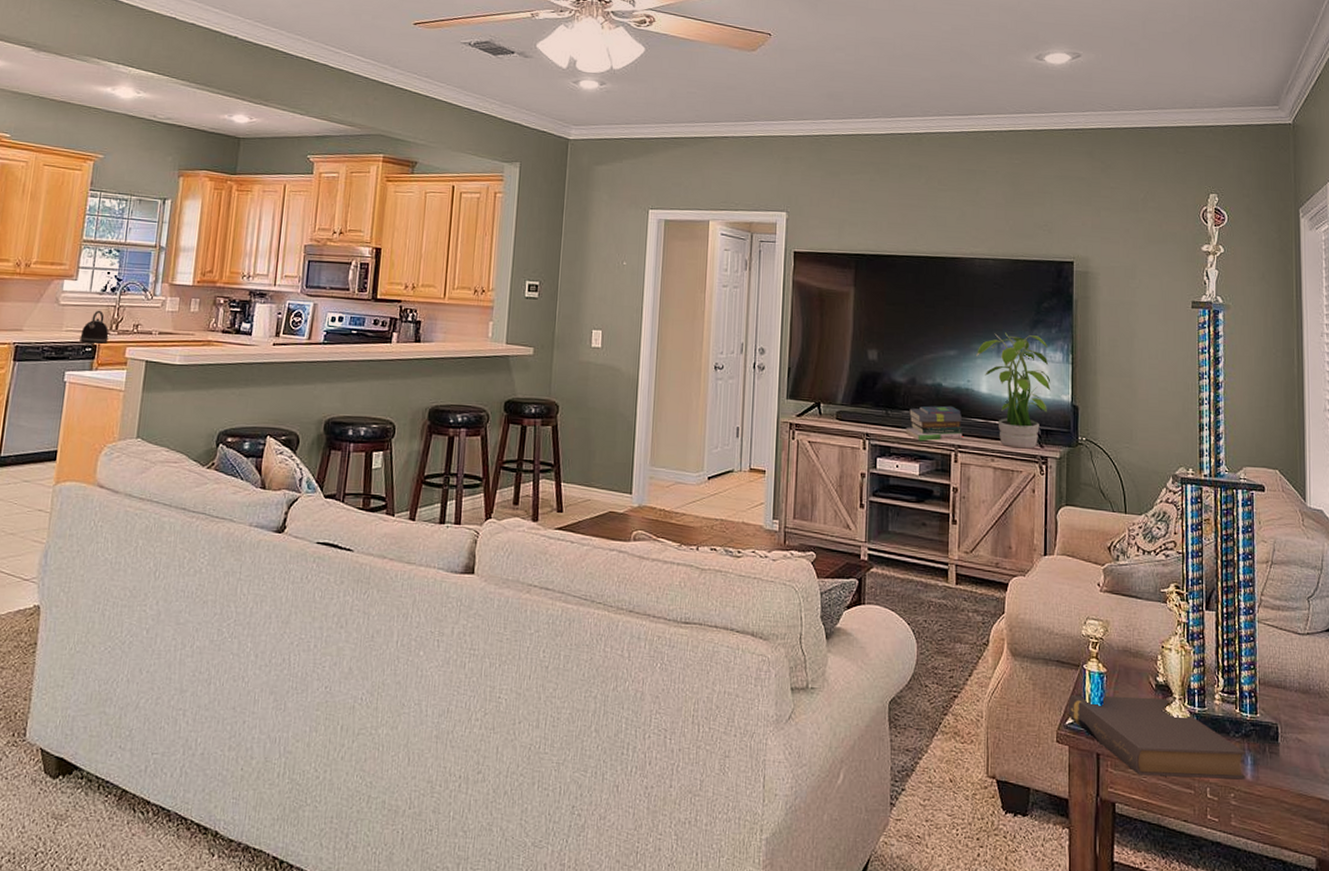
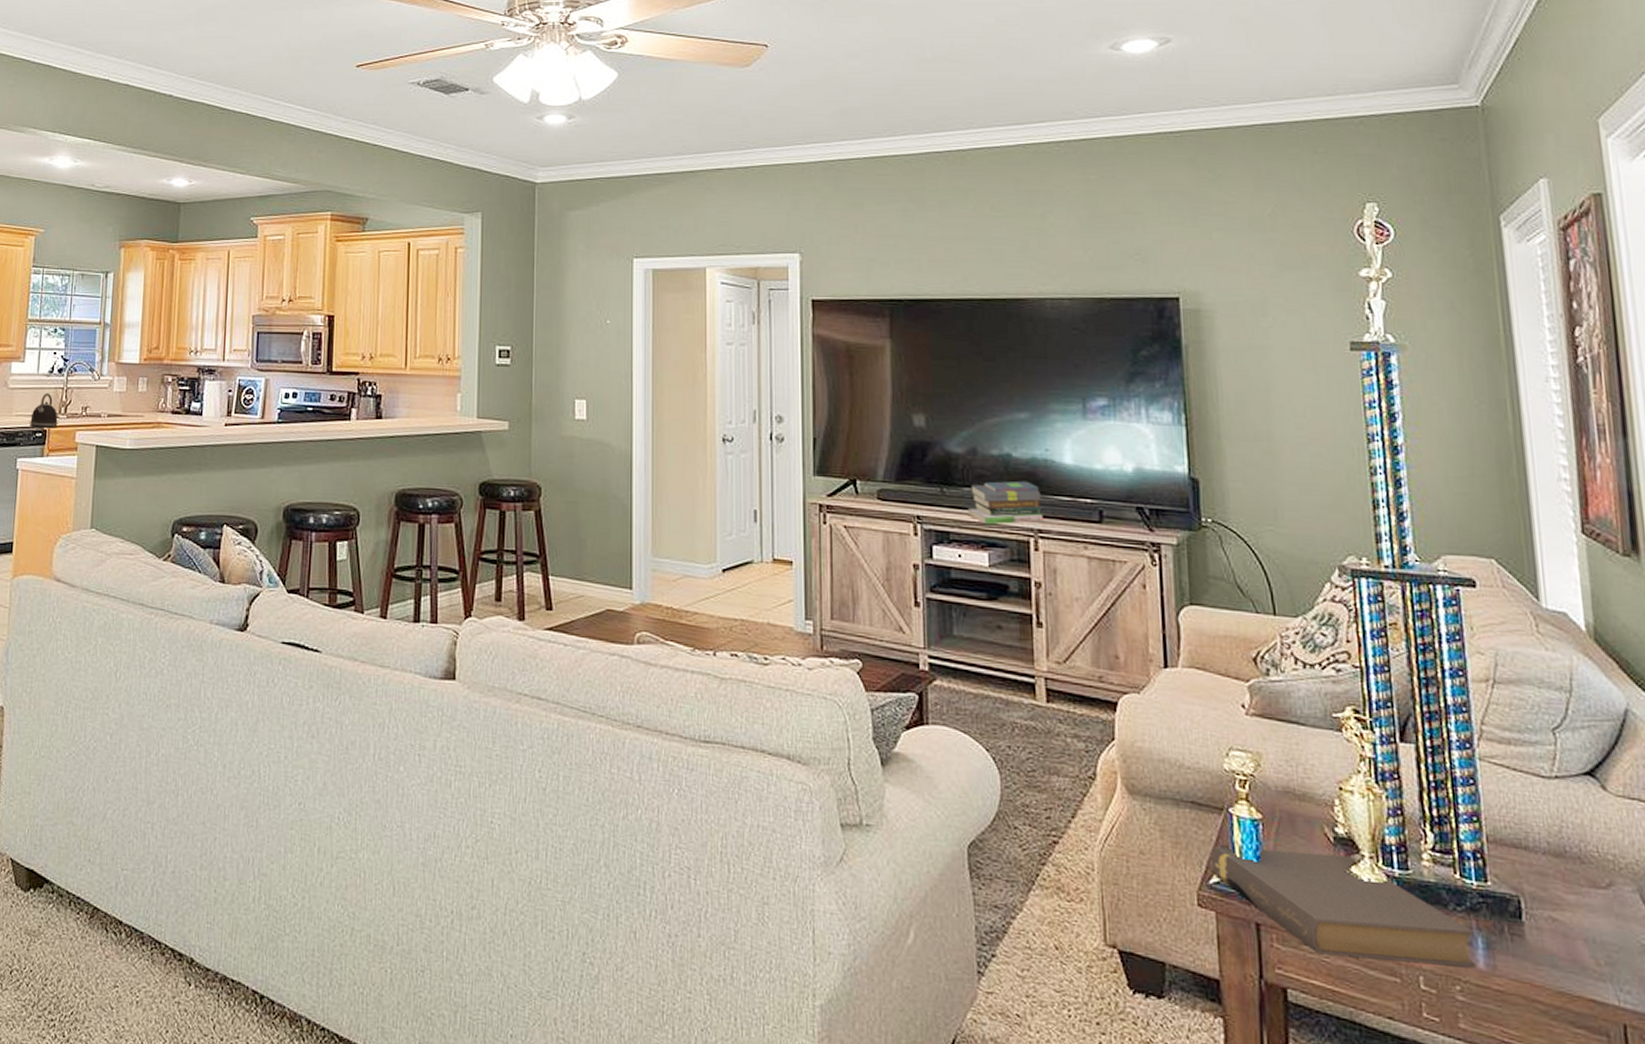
potted plant: present [976,332,1051,450] -> none [1055,389,1159,535]

